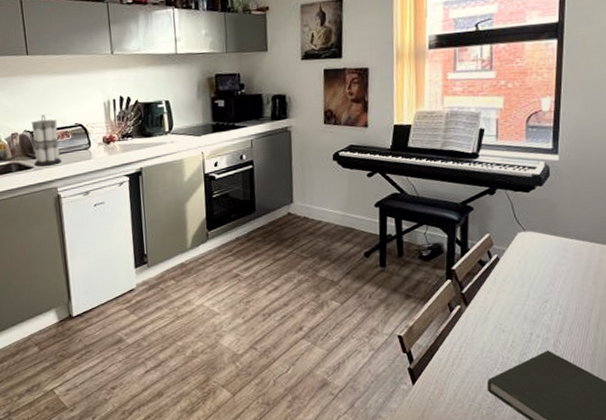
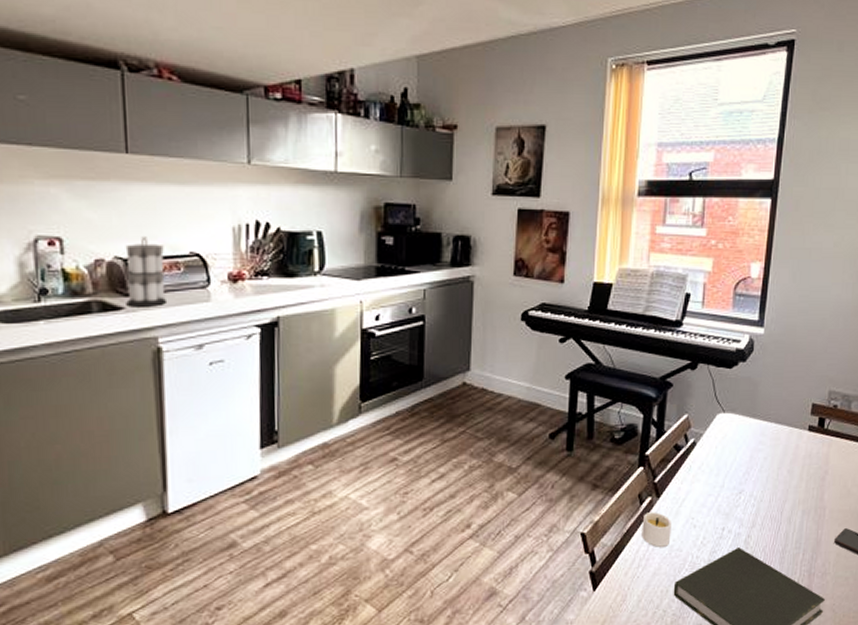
candle: none [453,318,481,349] -> present [642,512,671,547]

